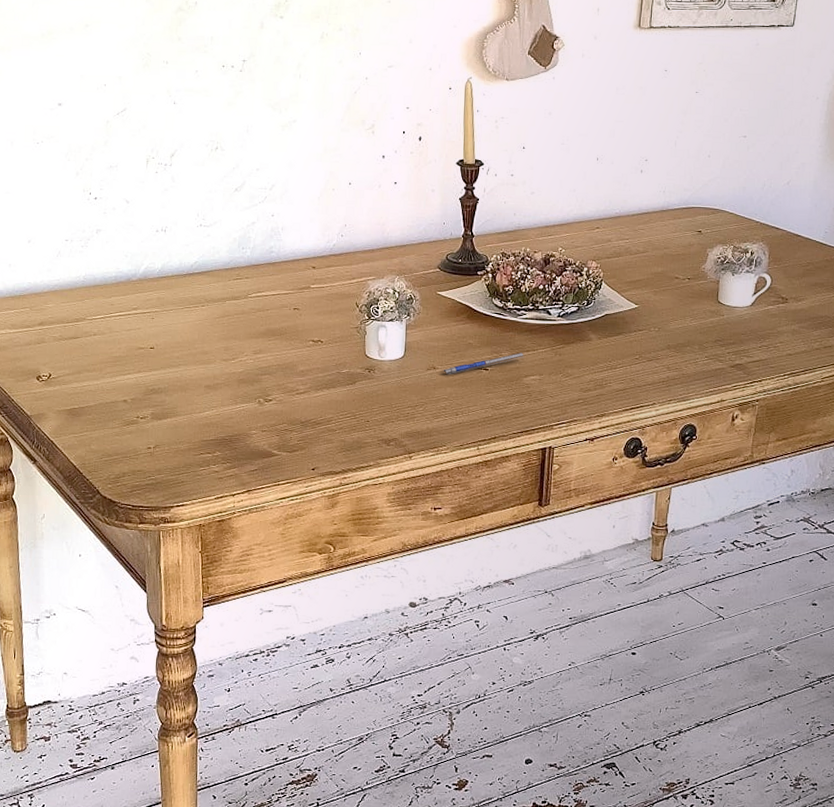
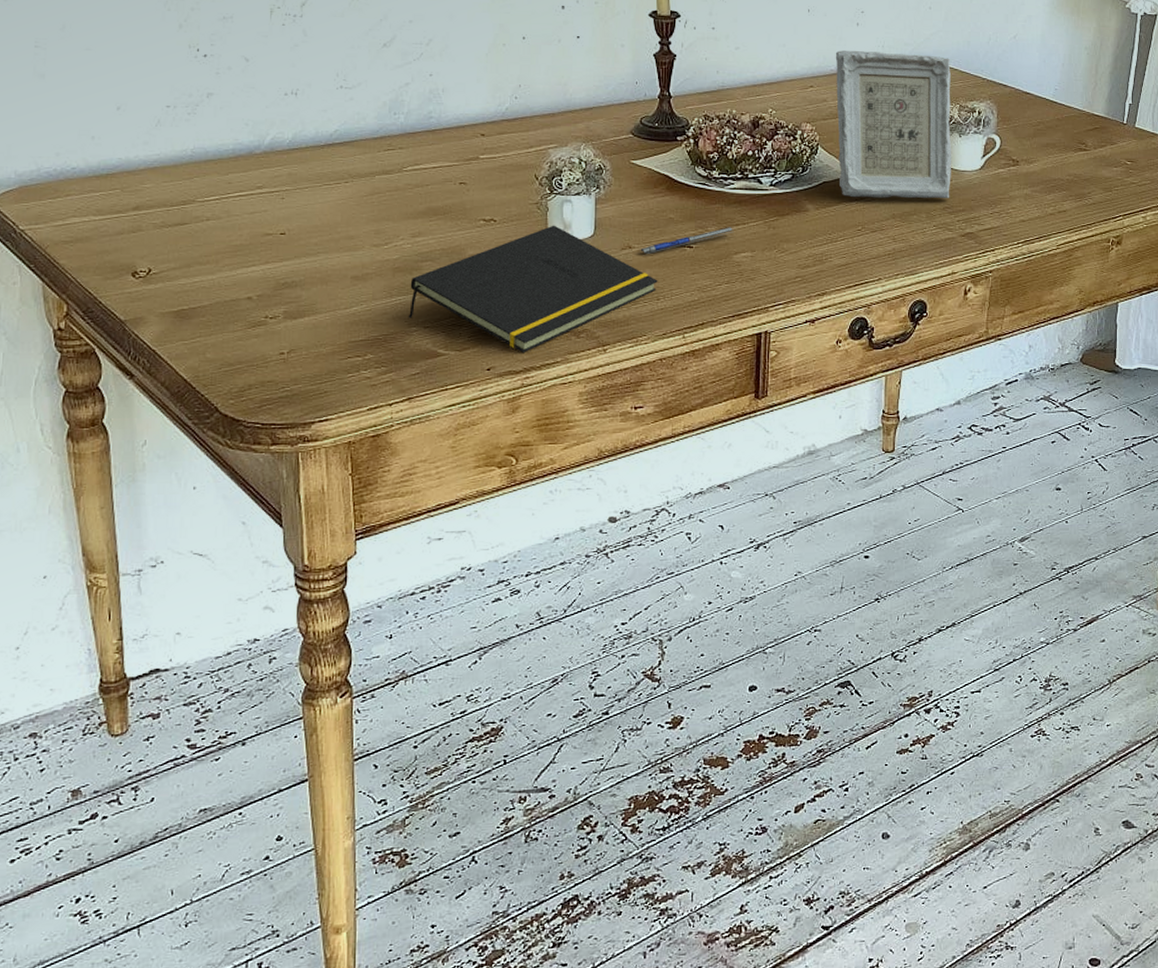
notepad: none [249,347,457,457] -> present [408,225,658,353]
picture frame: none [620,195,726,333] -> present [835,50,951,199]

